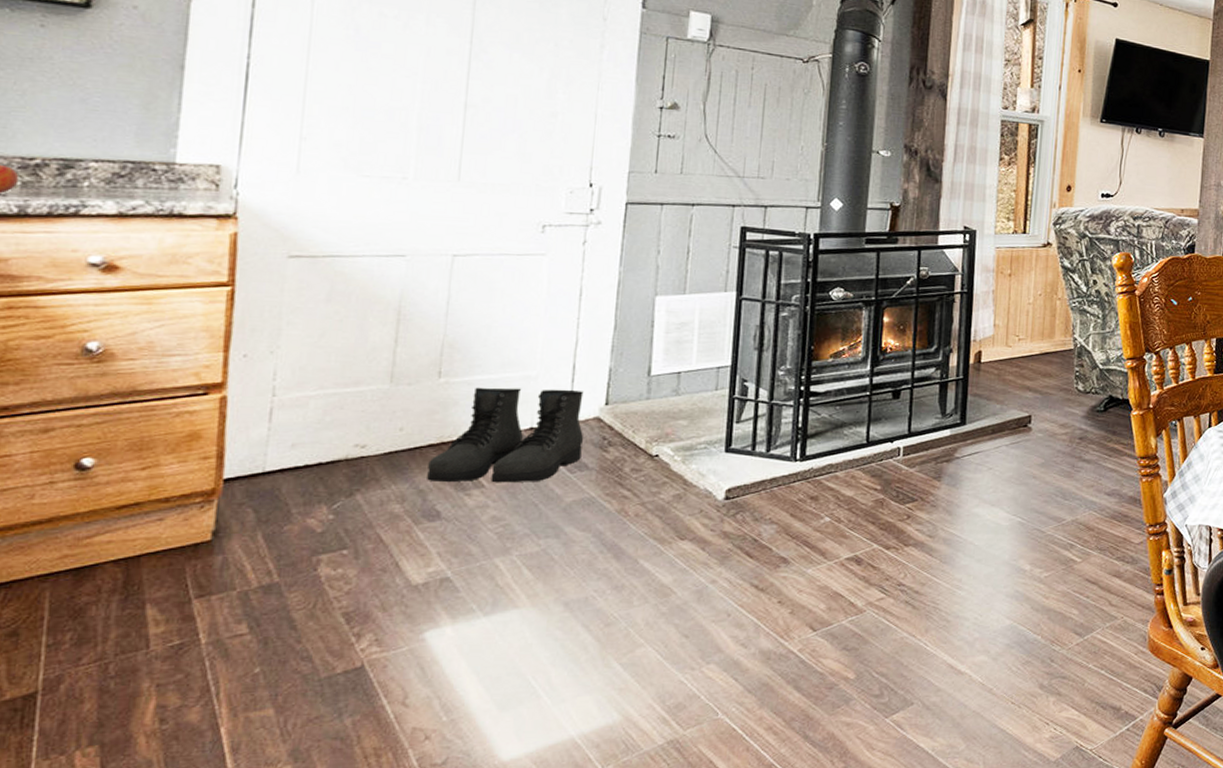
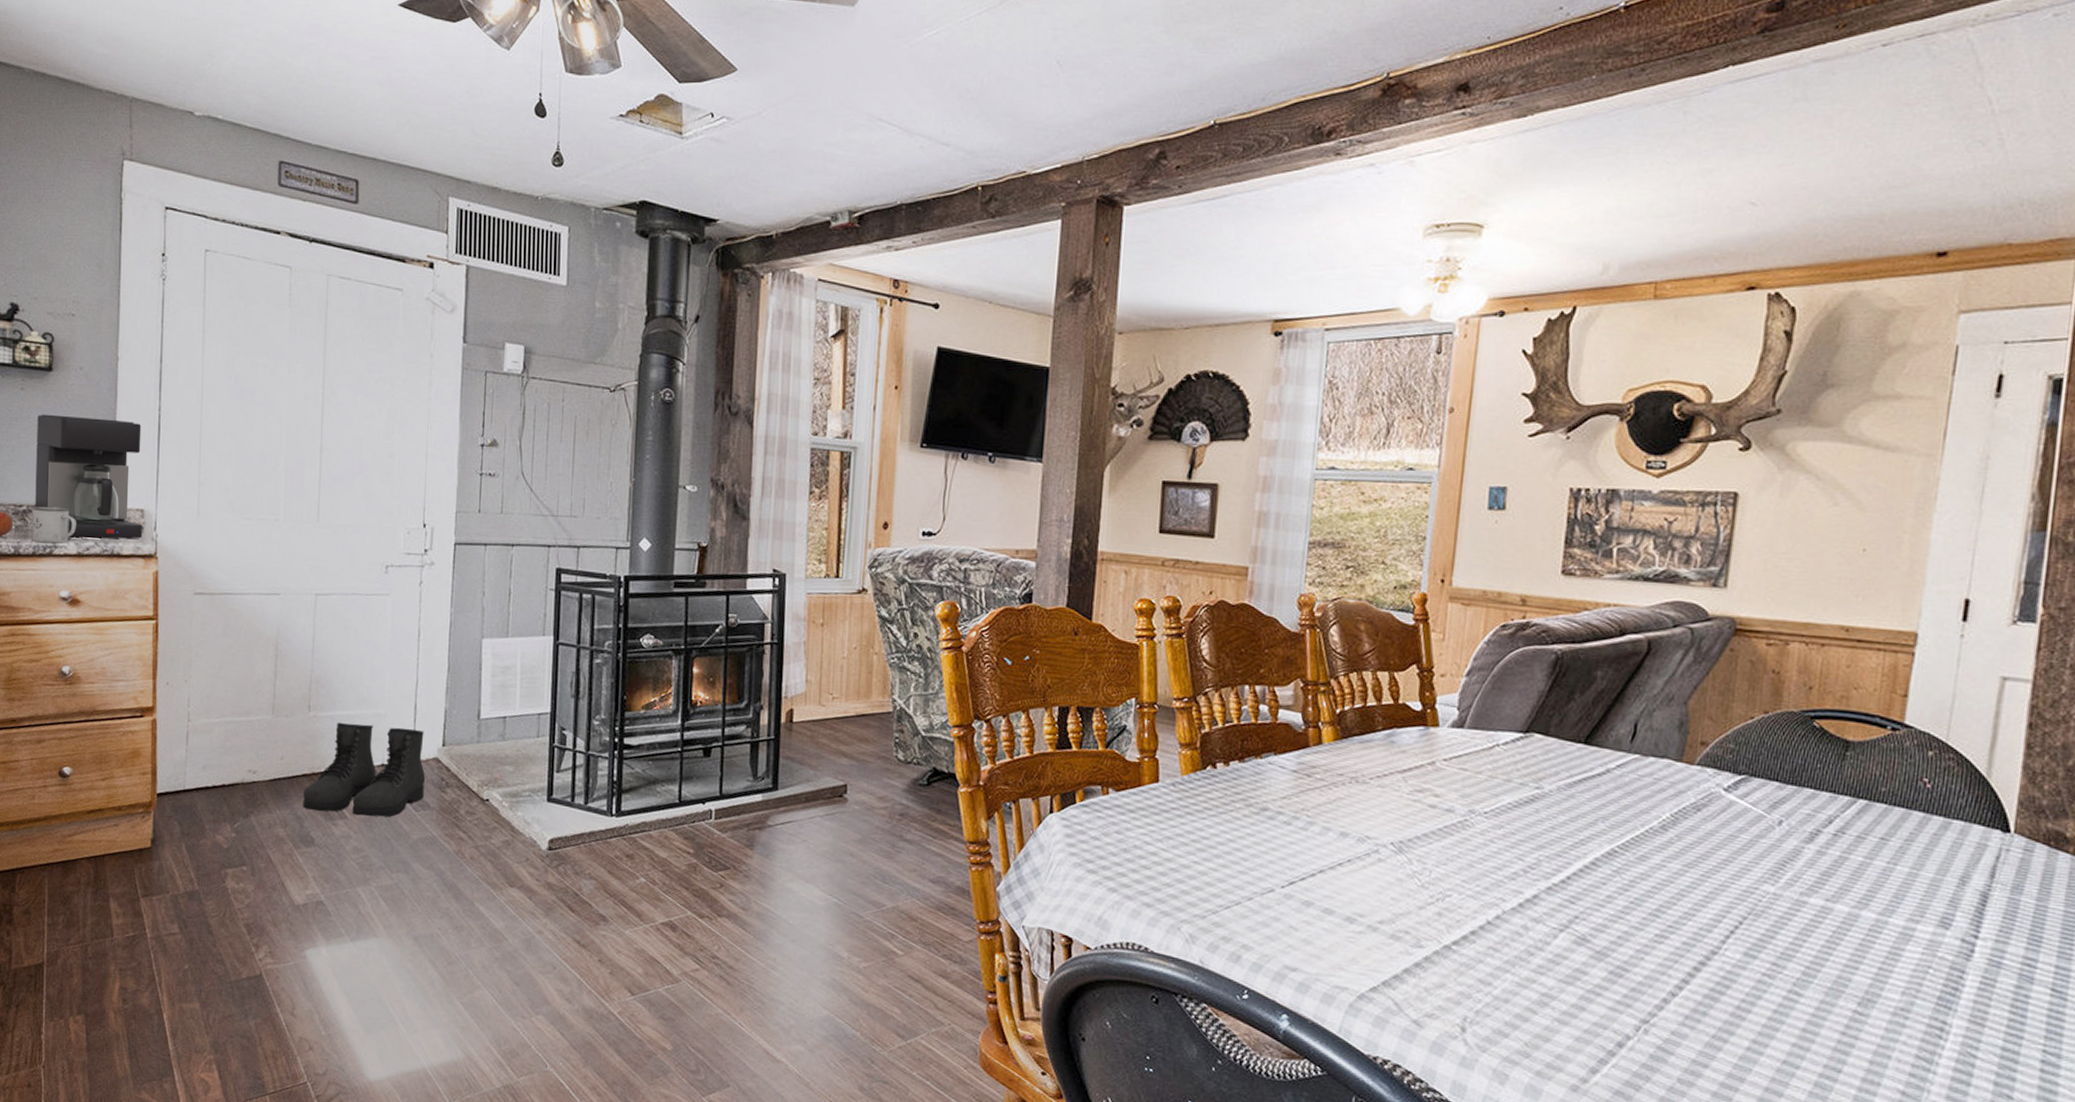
mug: none [47,159,118,203] -> present [31,506,76,544]
coffee maker: none [54,55,222,198] -> present [35,414,143,539]

